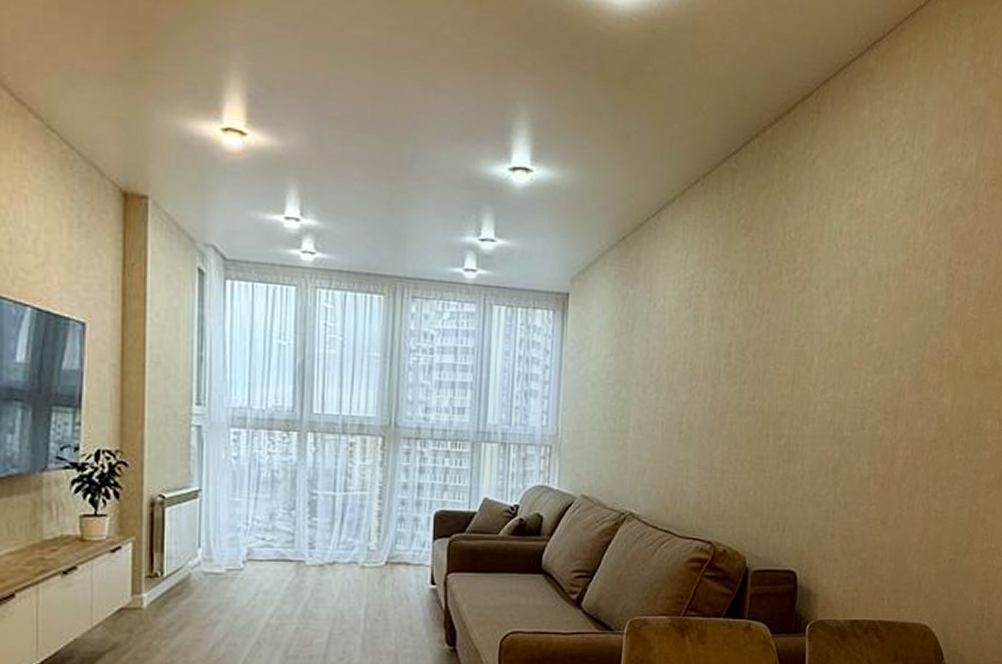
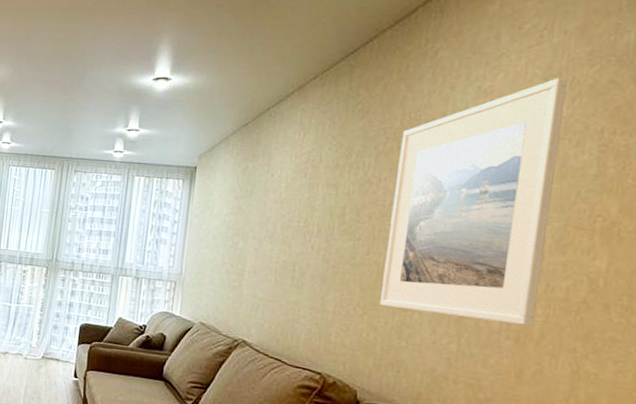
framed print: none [766,200,925,469] -> present [380,78,568,326]

